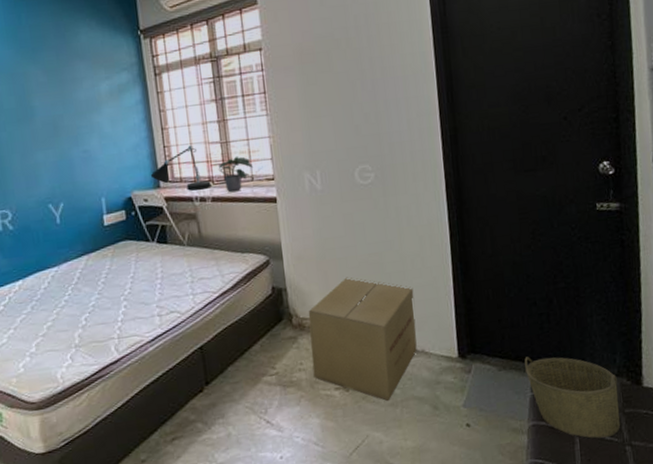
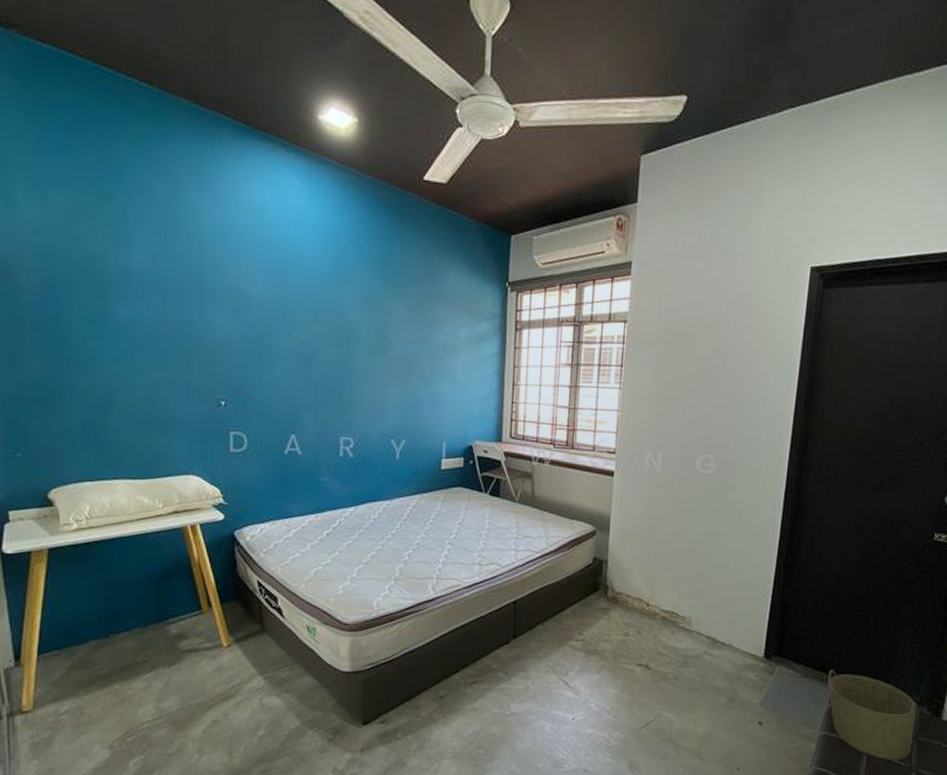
desk lamp: present [150,144,213,191] -> none [494,405,554,451]
potted plant: present [218,156,254,193] -> none [561,423,597,459]
box: present [308,277,417,401] -> none [618,561,733,685]

